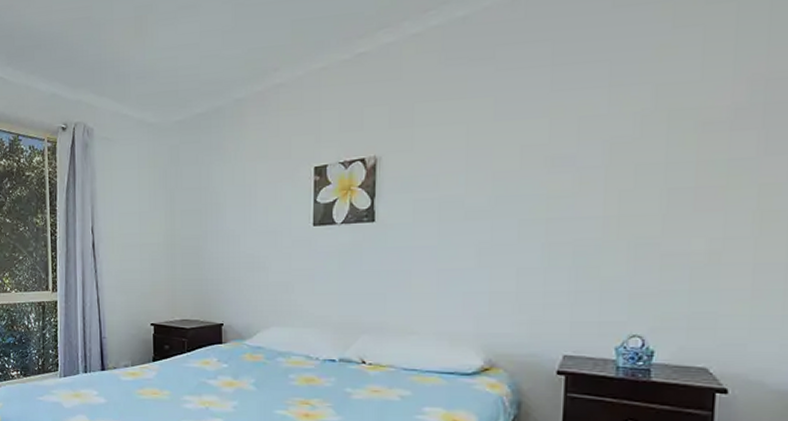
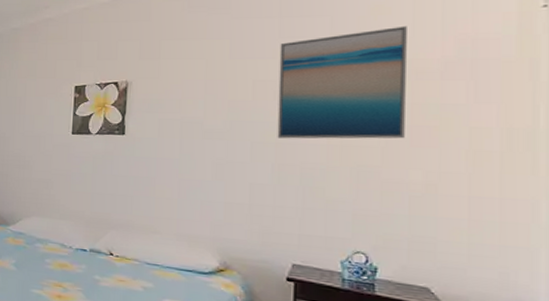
wall art: none [548,67,695,213] -> present [277,25,407,139]

